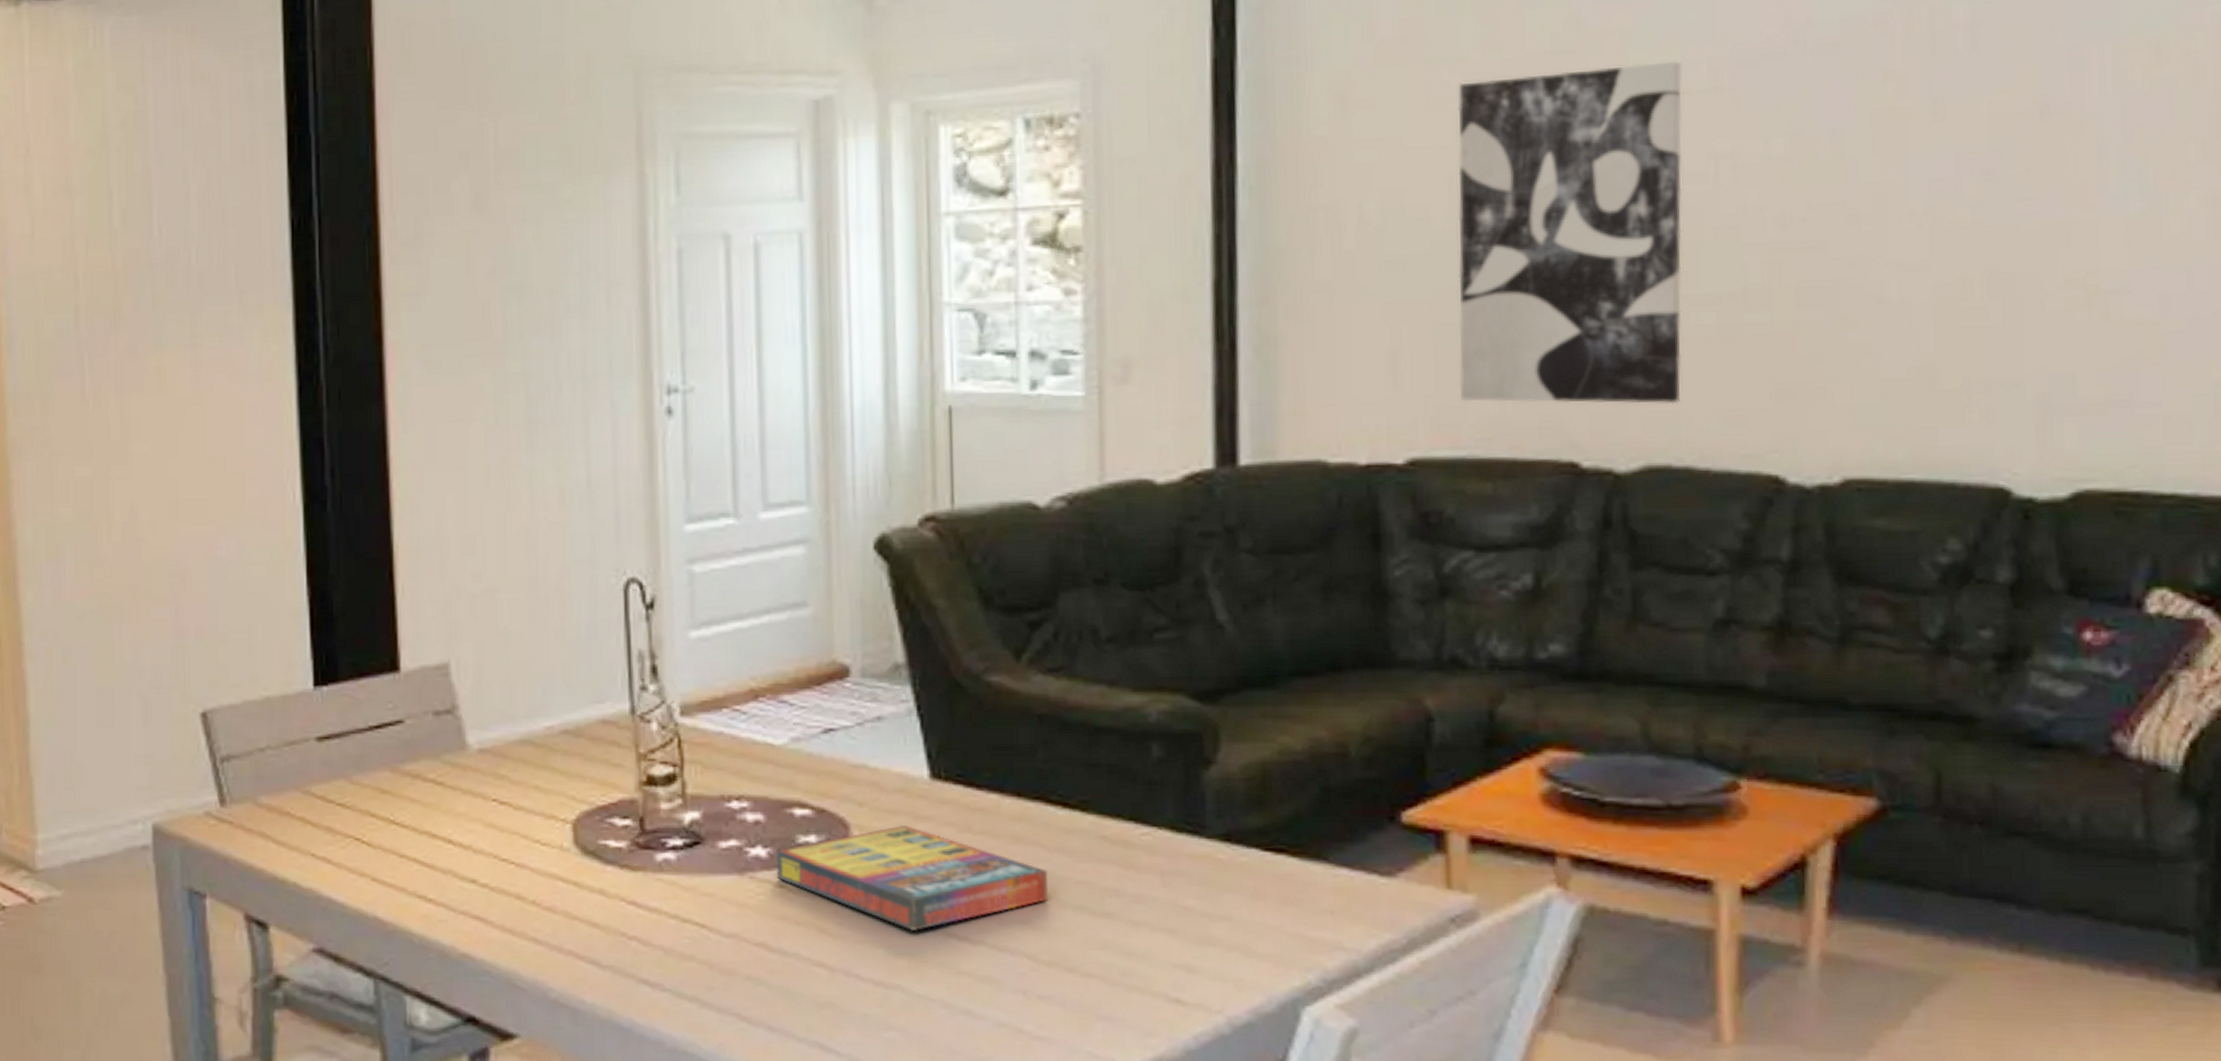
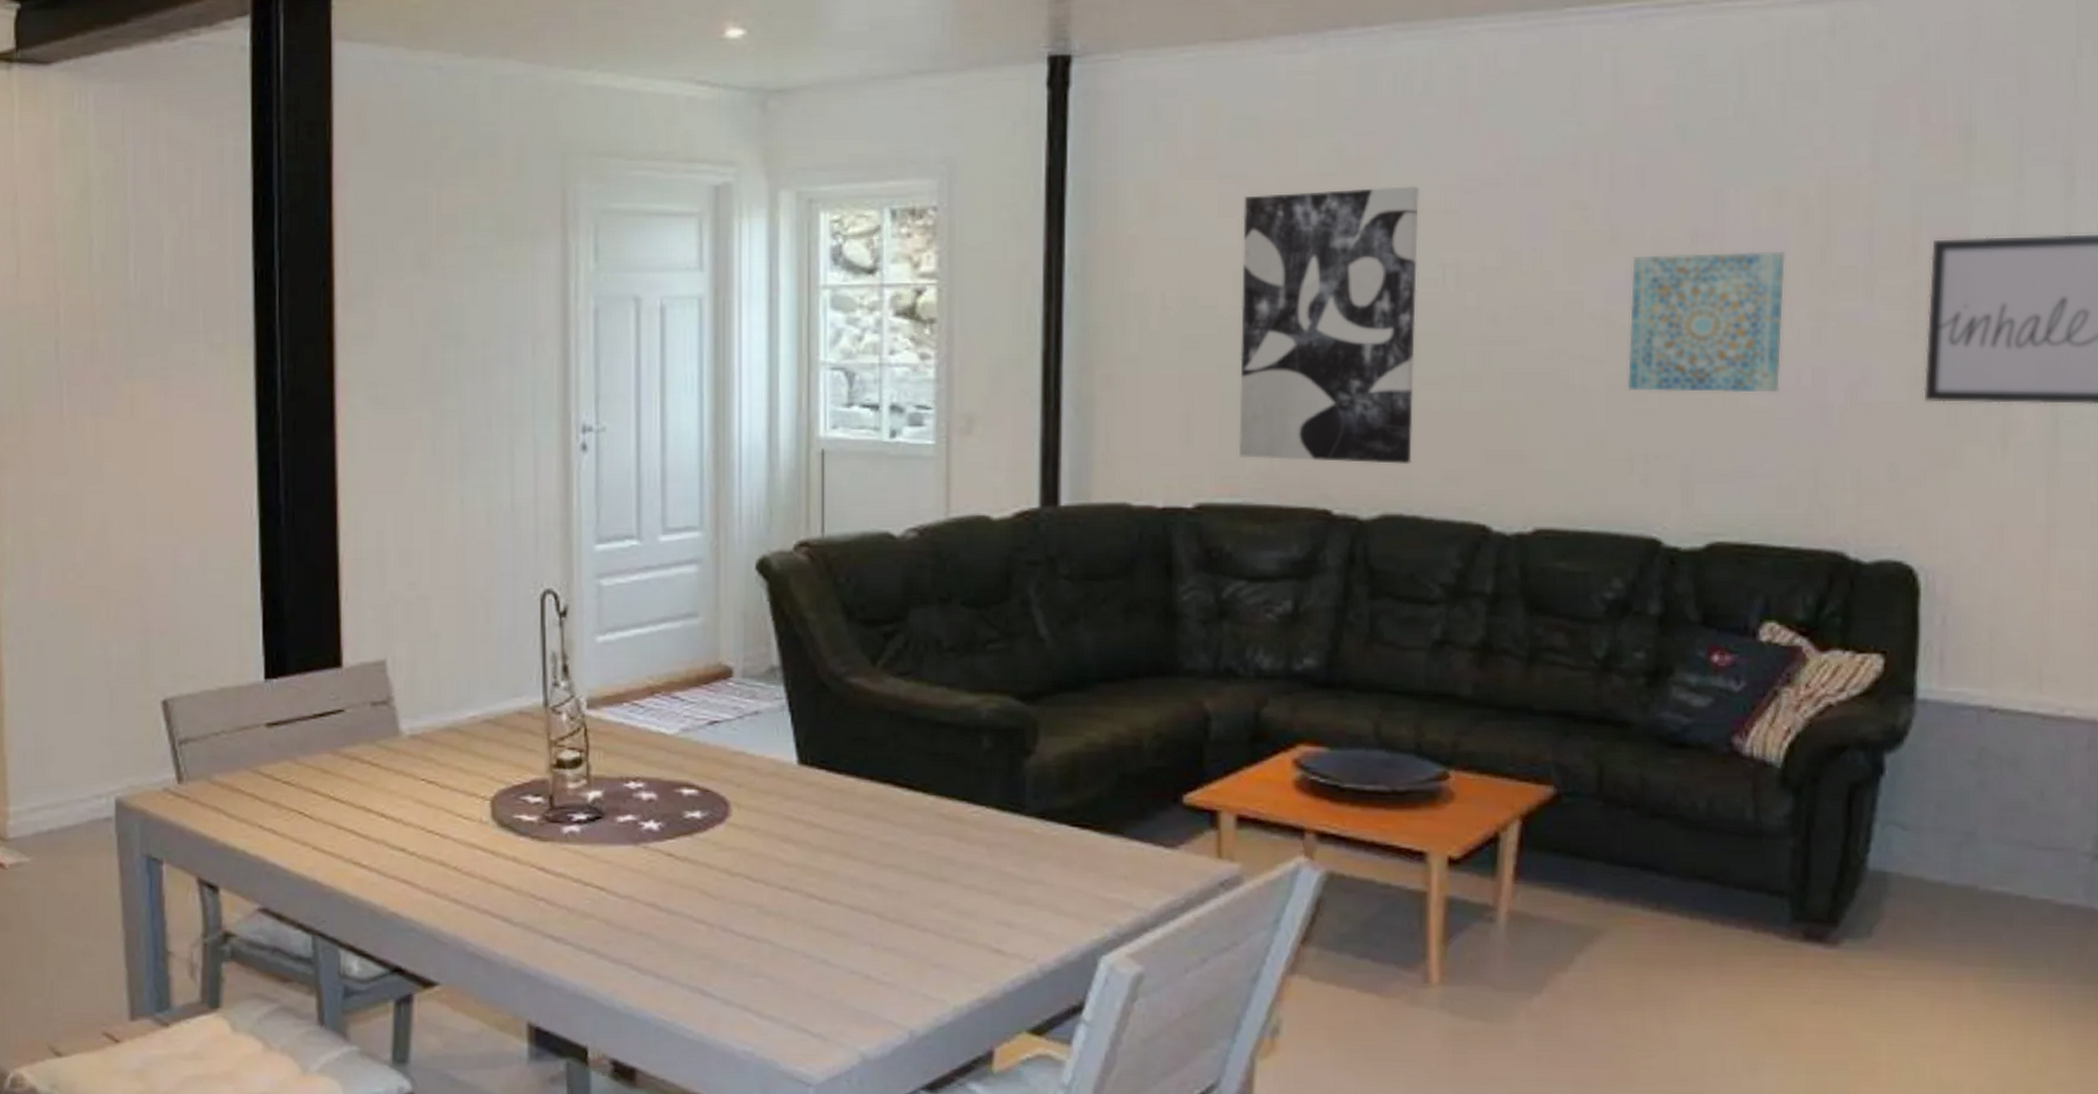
game compilation box: present [777,825,1049,931] -> none [667,804,895,893]
wall art: none [1960,120,2169,305] -> present [1627,251,1786,393]

